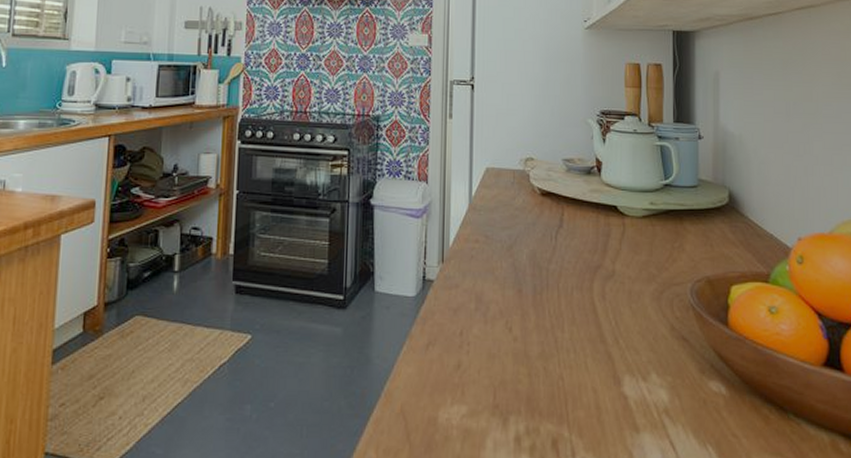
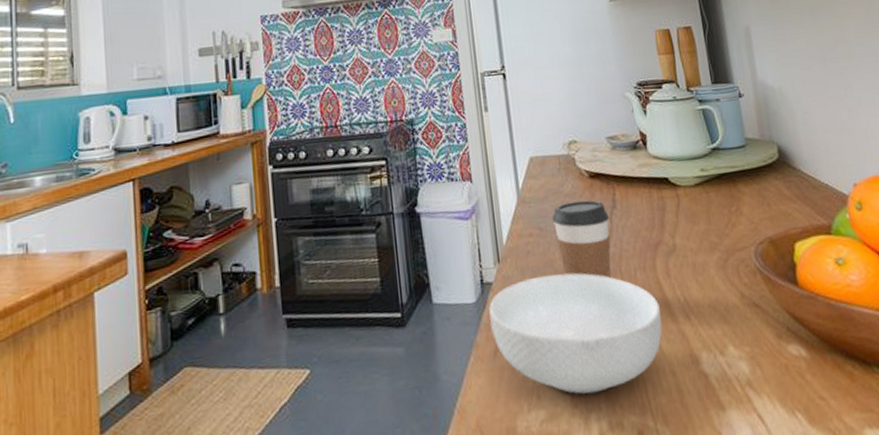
cereal bowl: none [427,281,590,398] -> present [489,273,663,394]
coffee cup: none [499,216,554,292] -> present [552,200,611,278]

